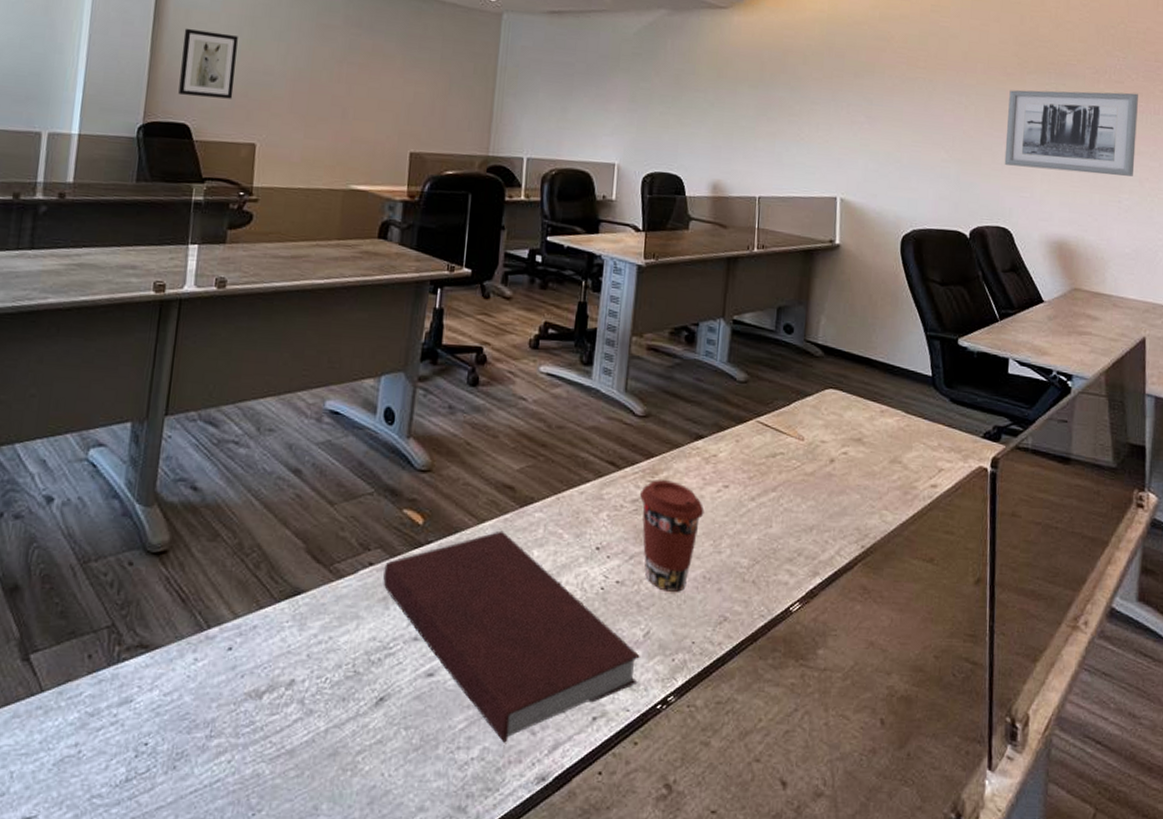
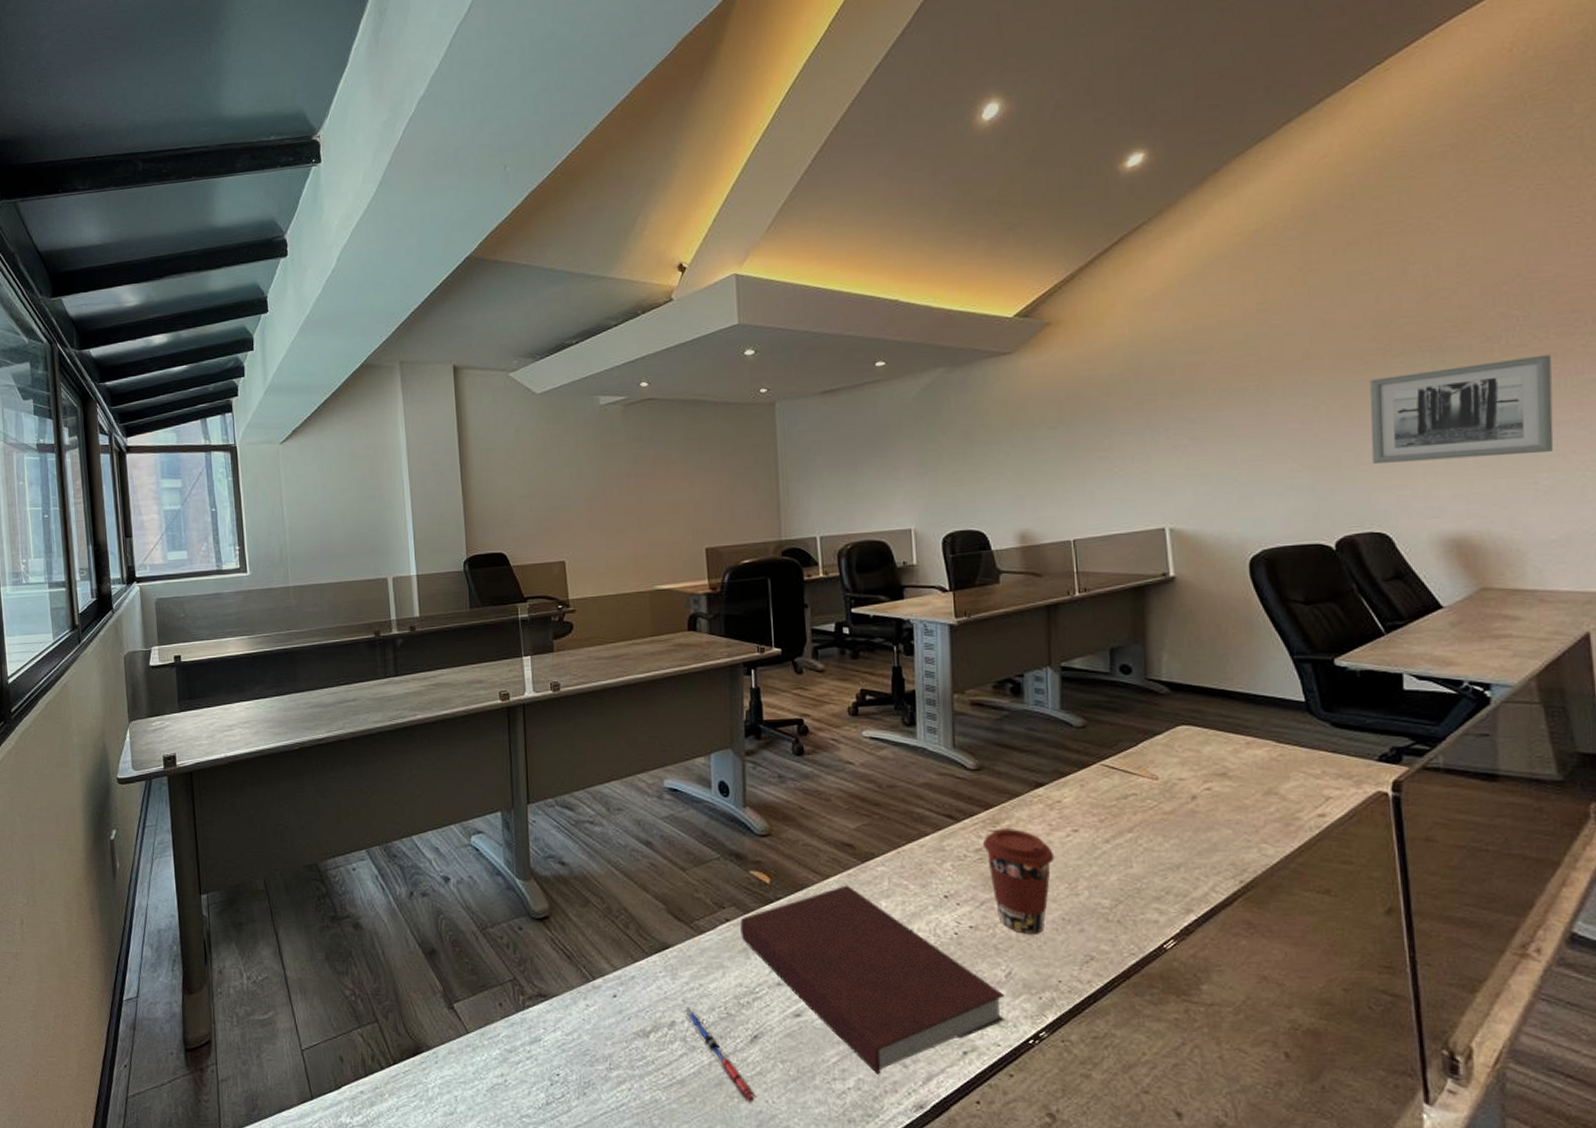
wall art: present [178,29,238,99] -> none [487,468,538,528]
pen: none [305,663,372,777] -> present [682,1007,757,1103]

